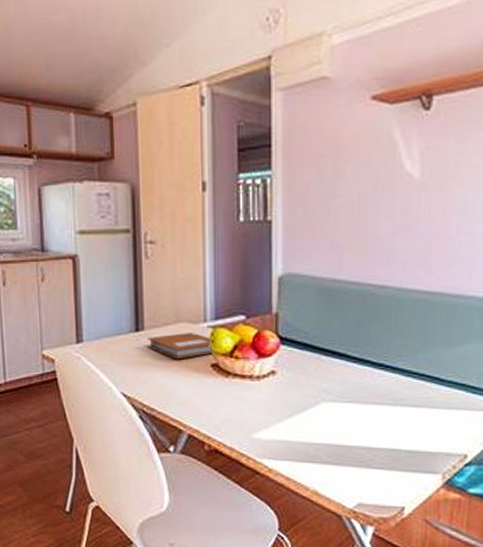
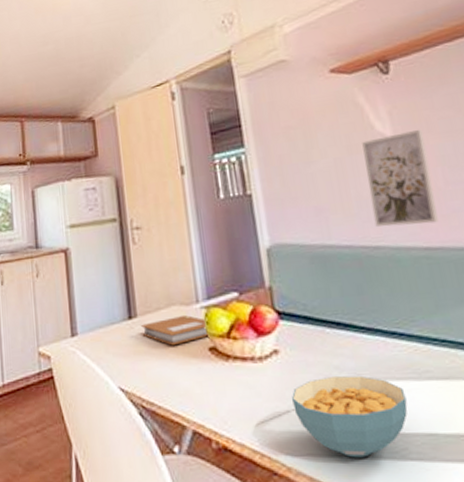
cereal bowl: none [282,398,380,465] -> present [292,375,408,458]
wall art: none [385,174,448,269] -> present [362,129,439,227]

